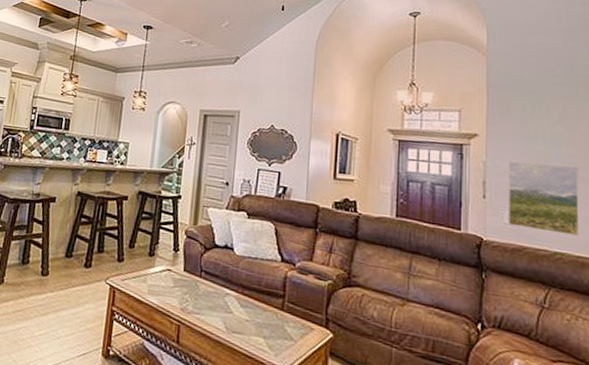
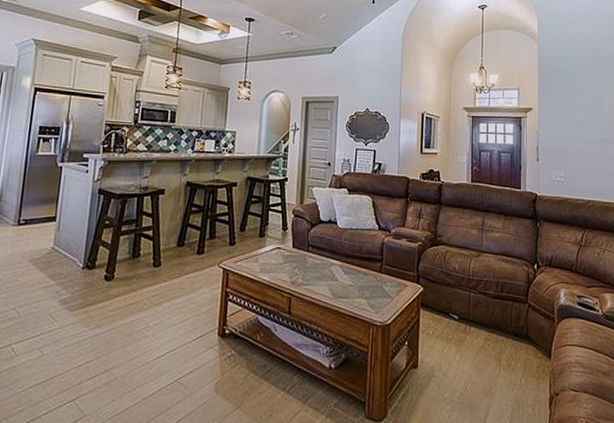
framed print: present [507,162,580,236] -> none [555,129,606,186]

